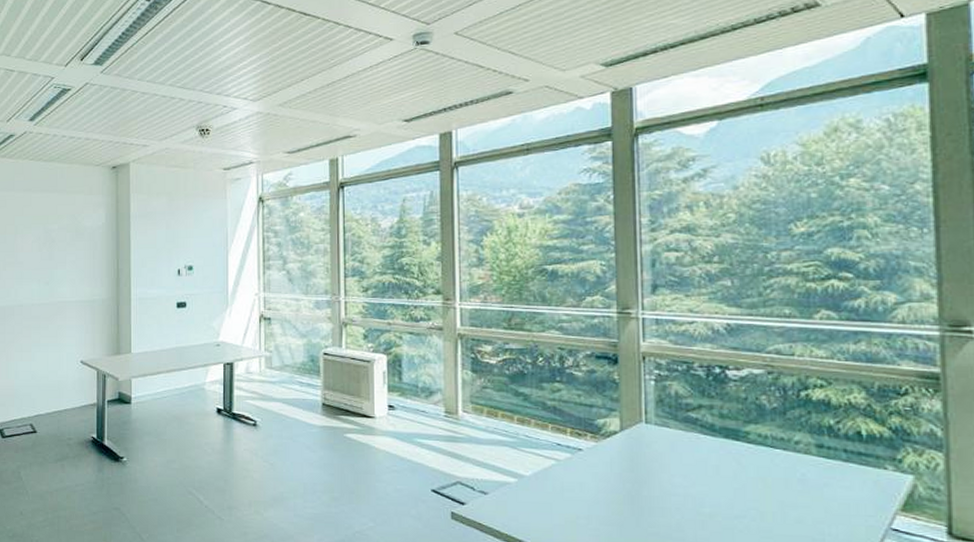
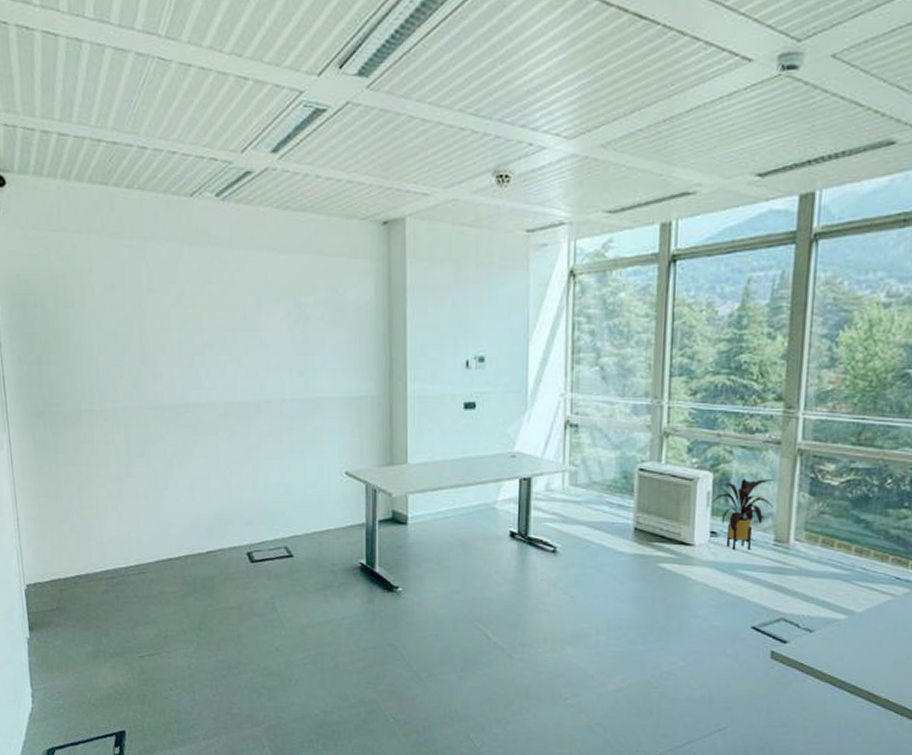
house plant: none [386,360,441,421] -> present [710,479,775,550]

